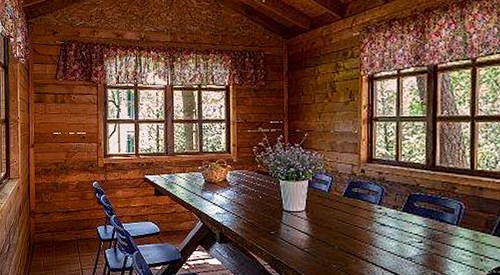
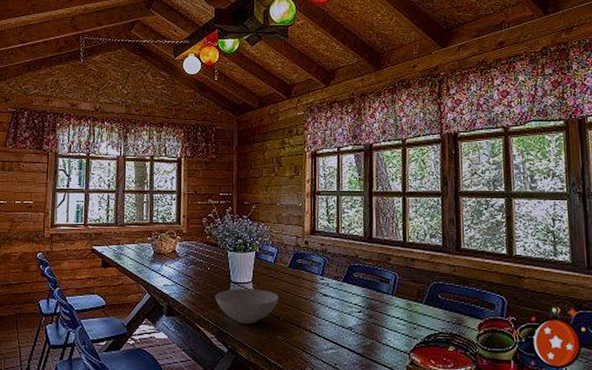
bowl: none [268,217,334,253] -> present [215,289,279,325]

